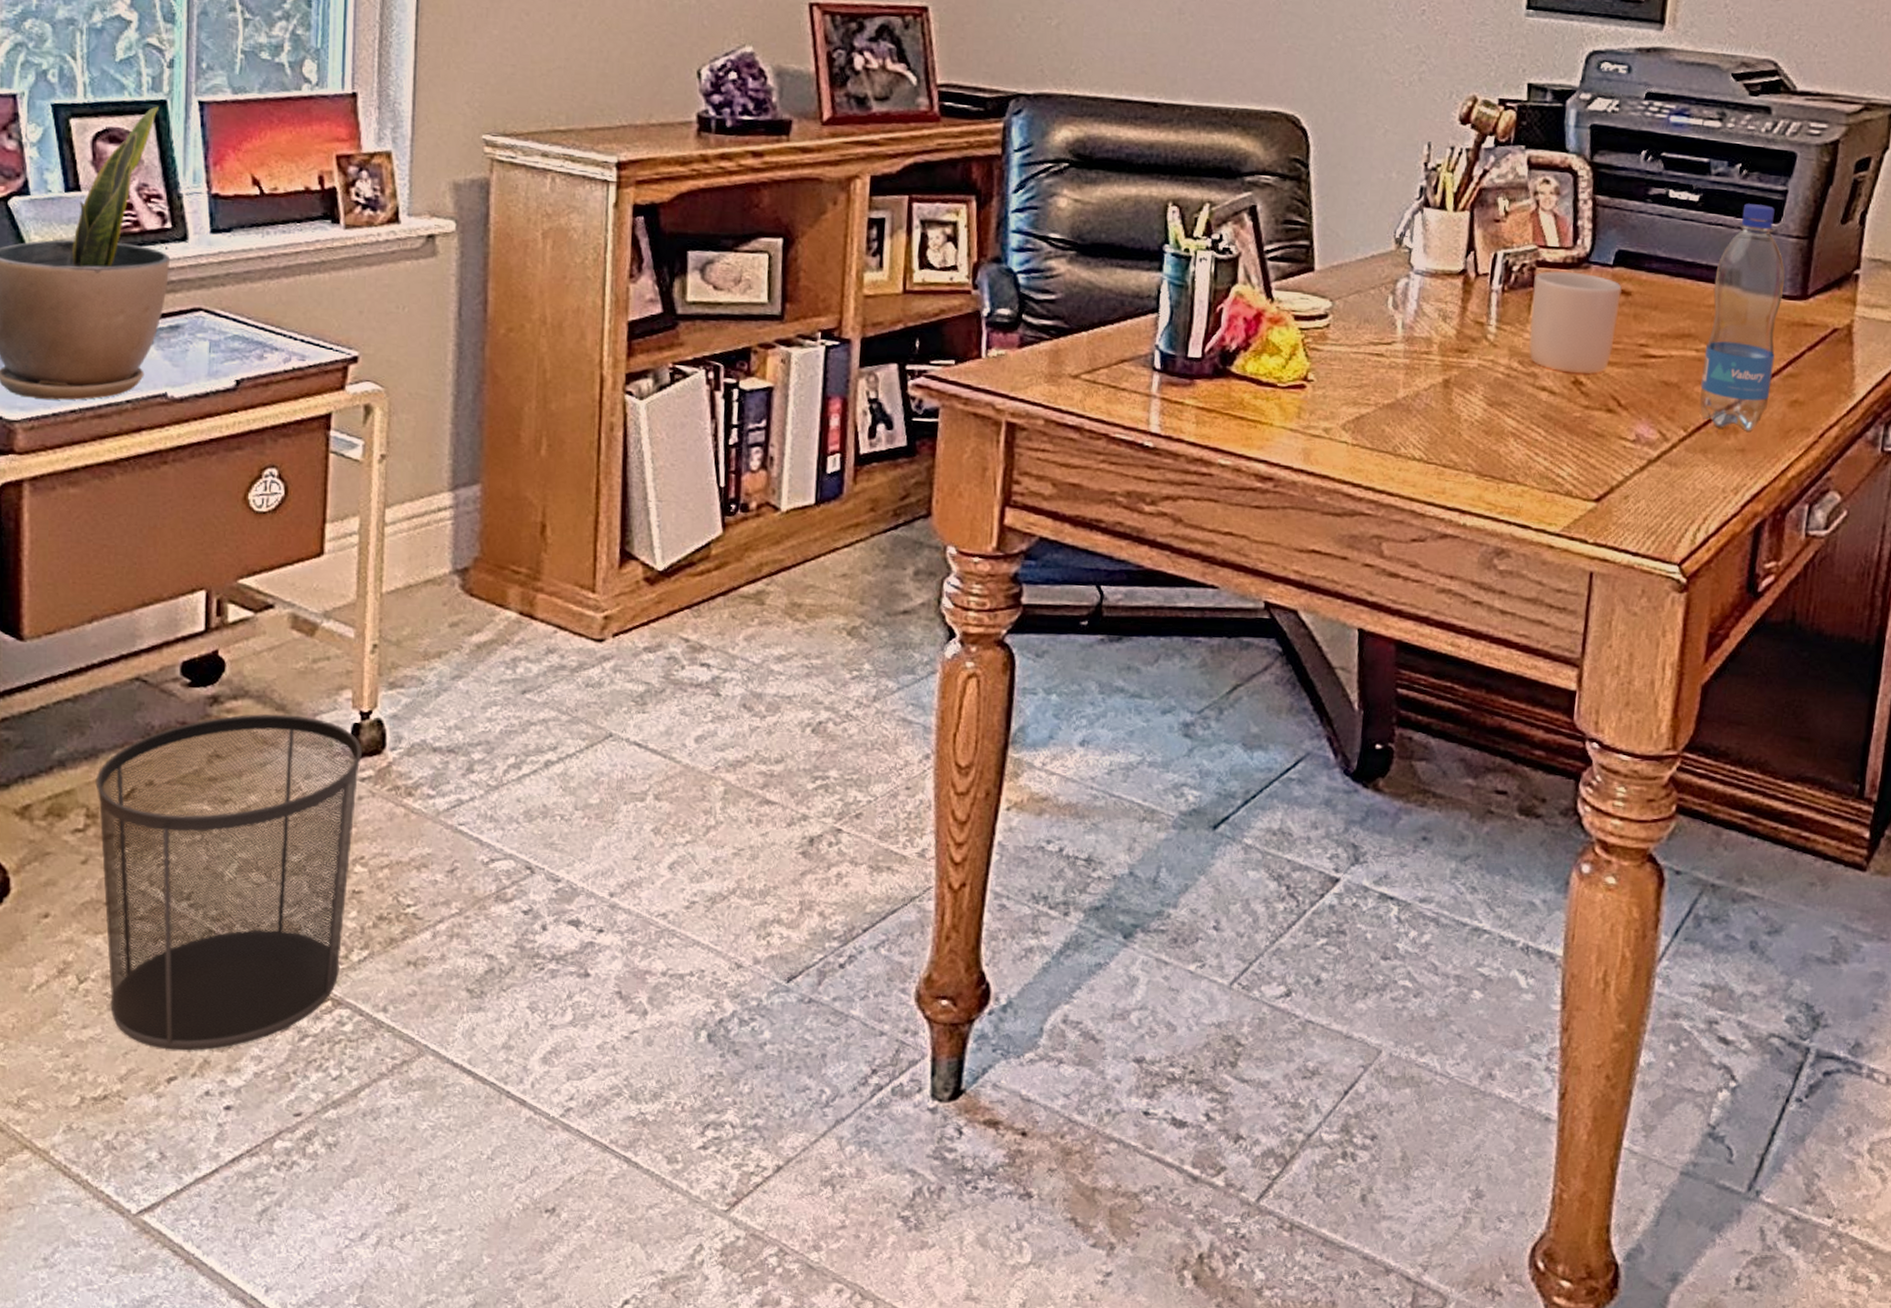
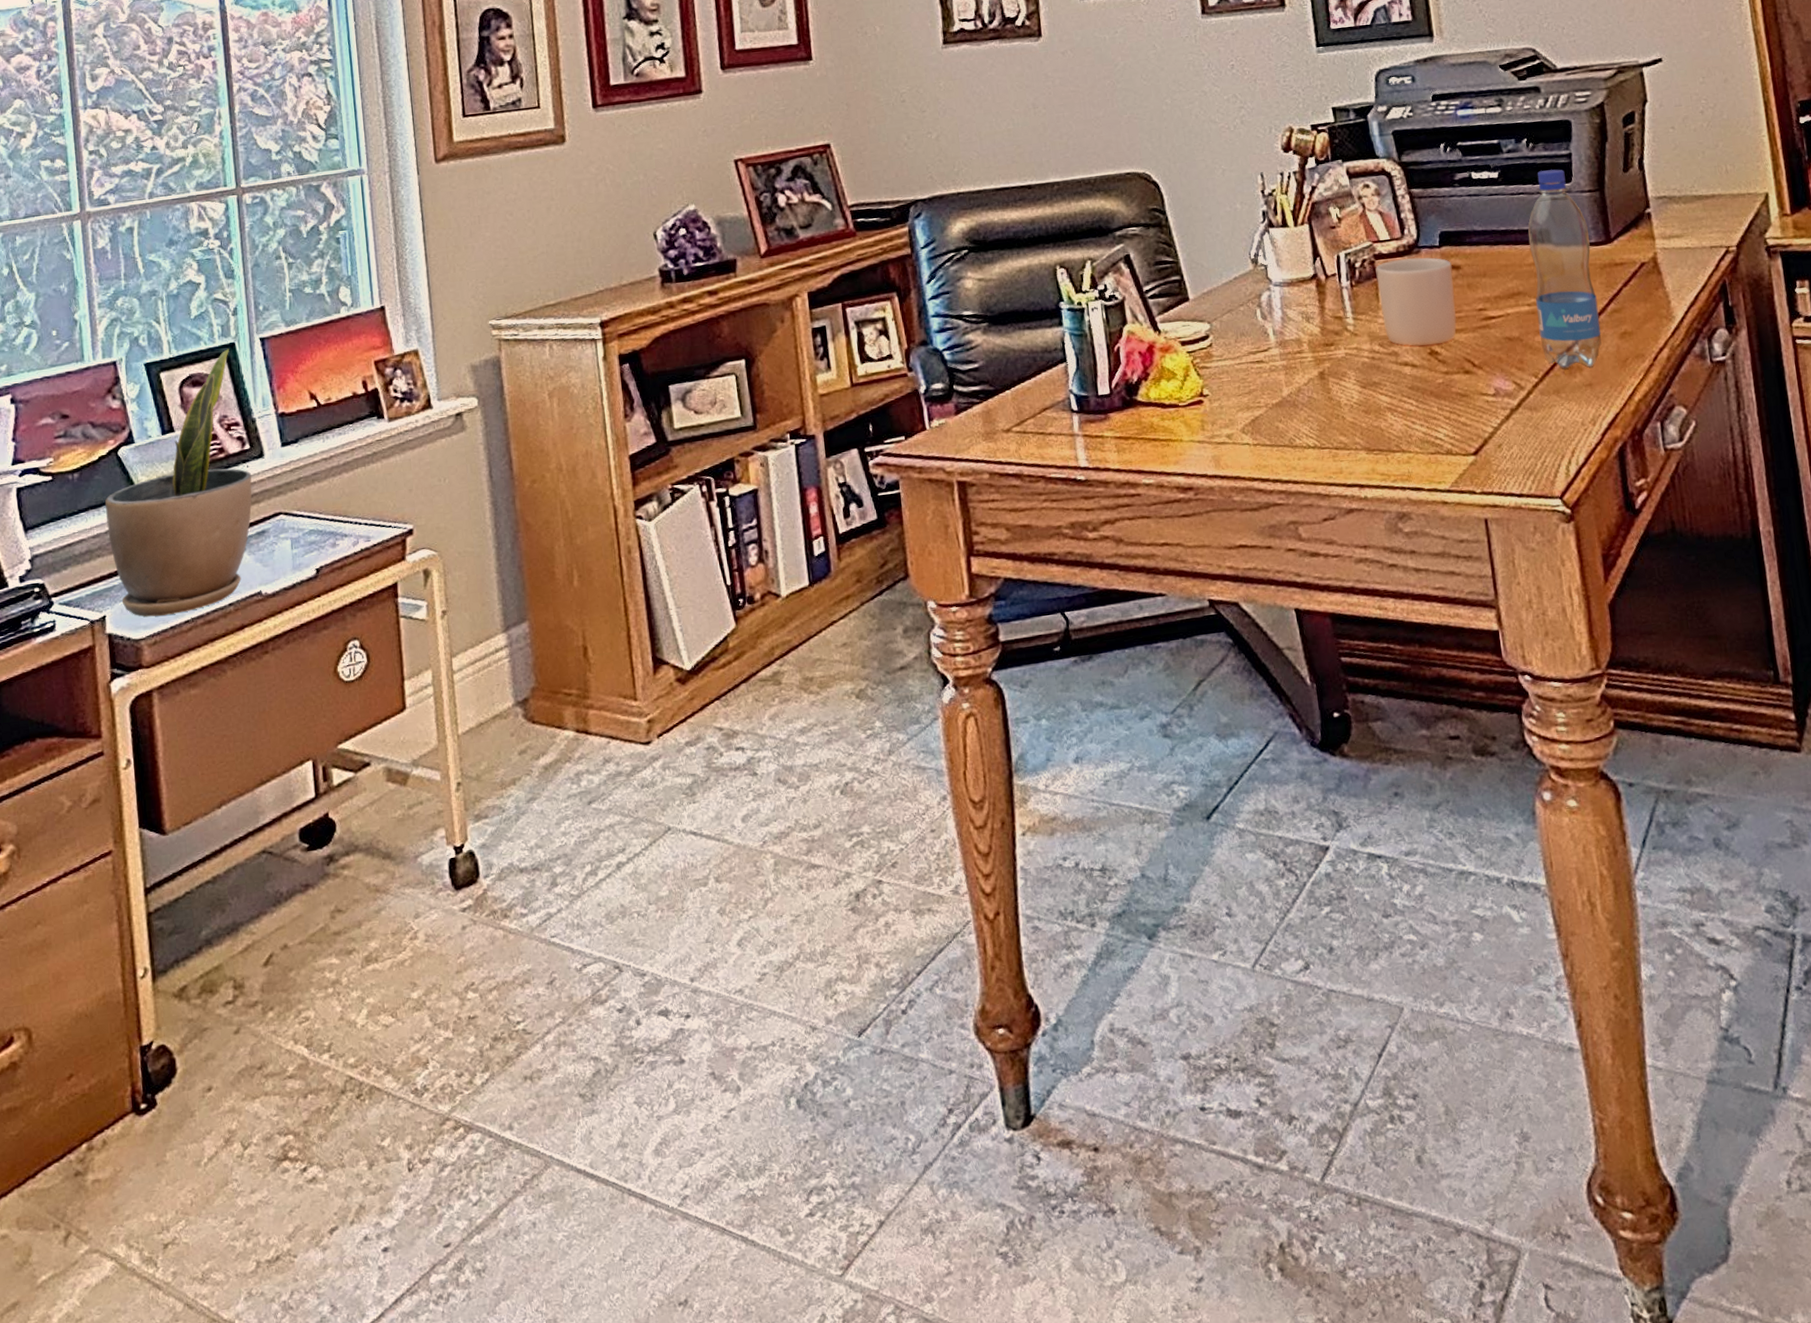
waste bin: present [95,714,363,1051] -> none [238,860,467,1201]

